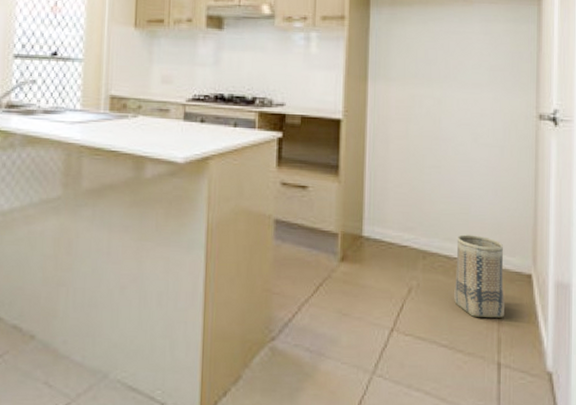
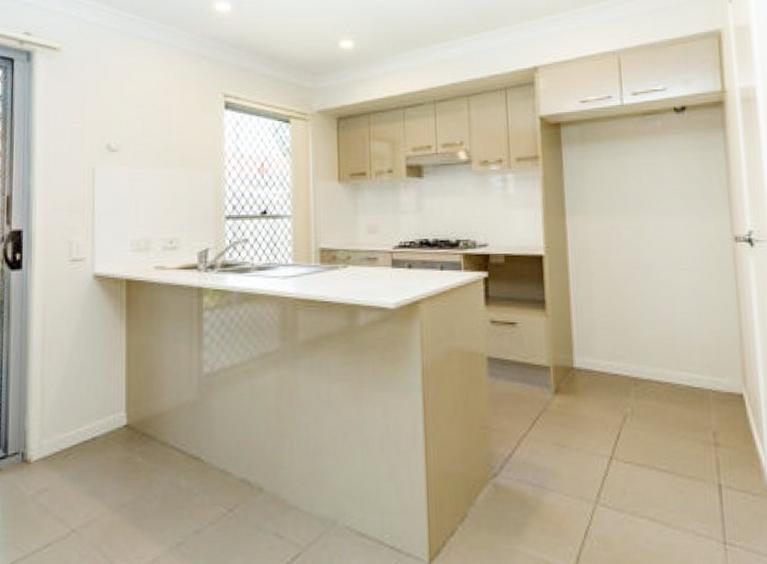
basket: present [454,234,504,318] -> none [666,359,720,440]

